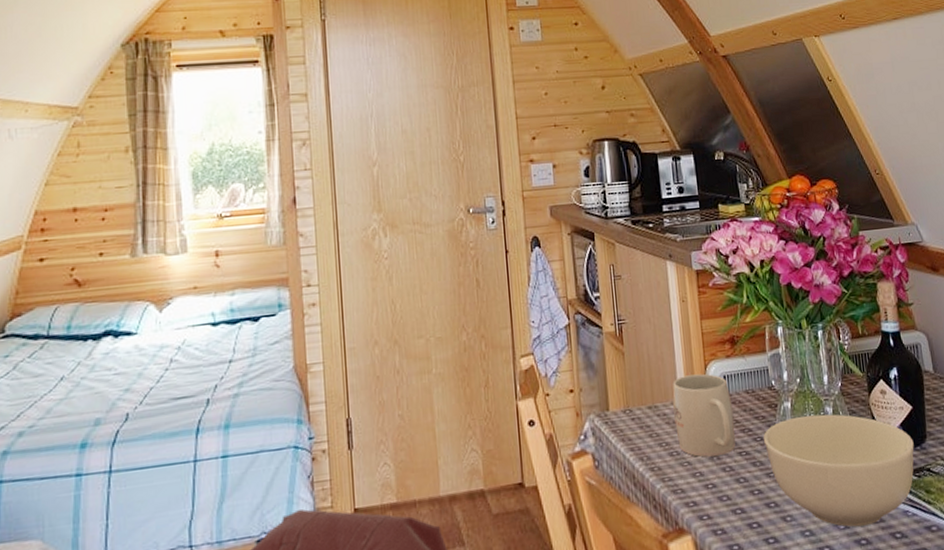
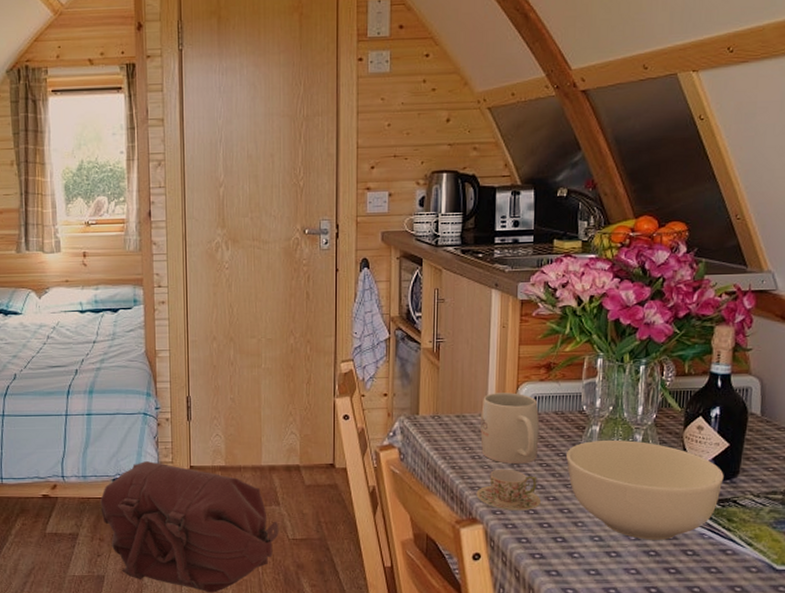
teacup: none [679,463,747,514] -> present [476,469,541,511]

